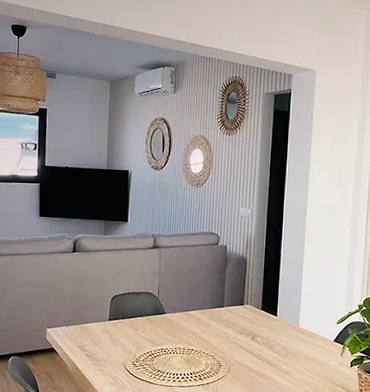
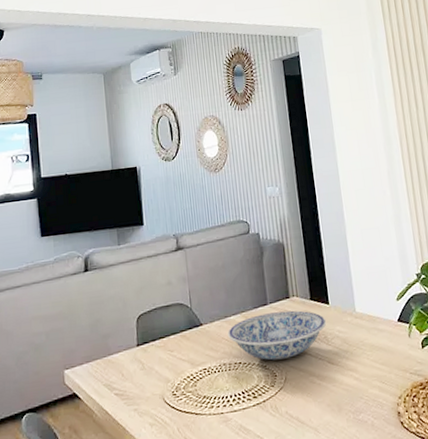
ceramic bowl: none [186,314,272,354] -> present [228,310,327,361]

